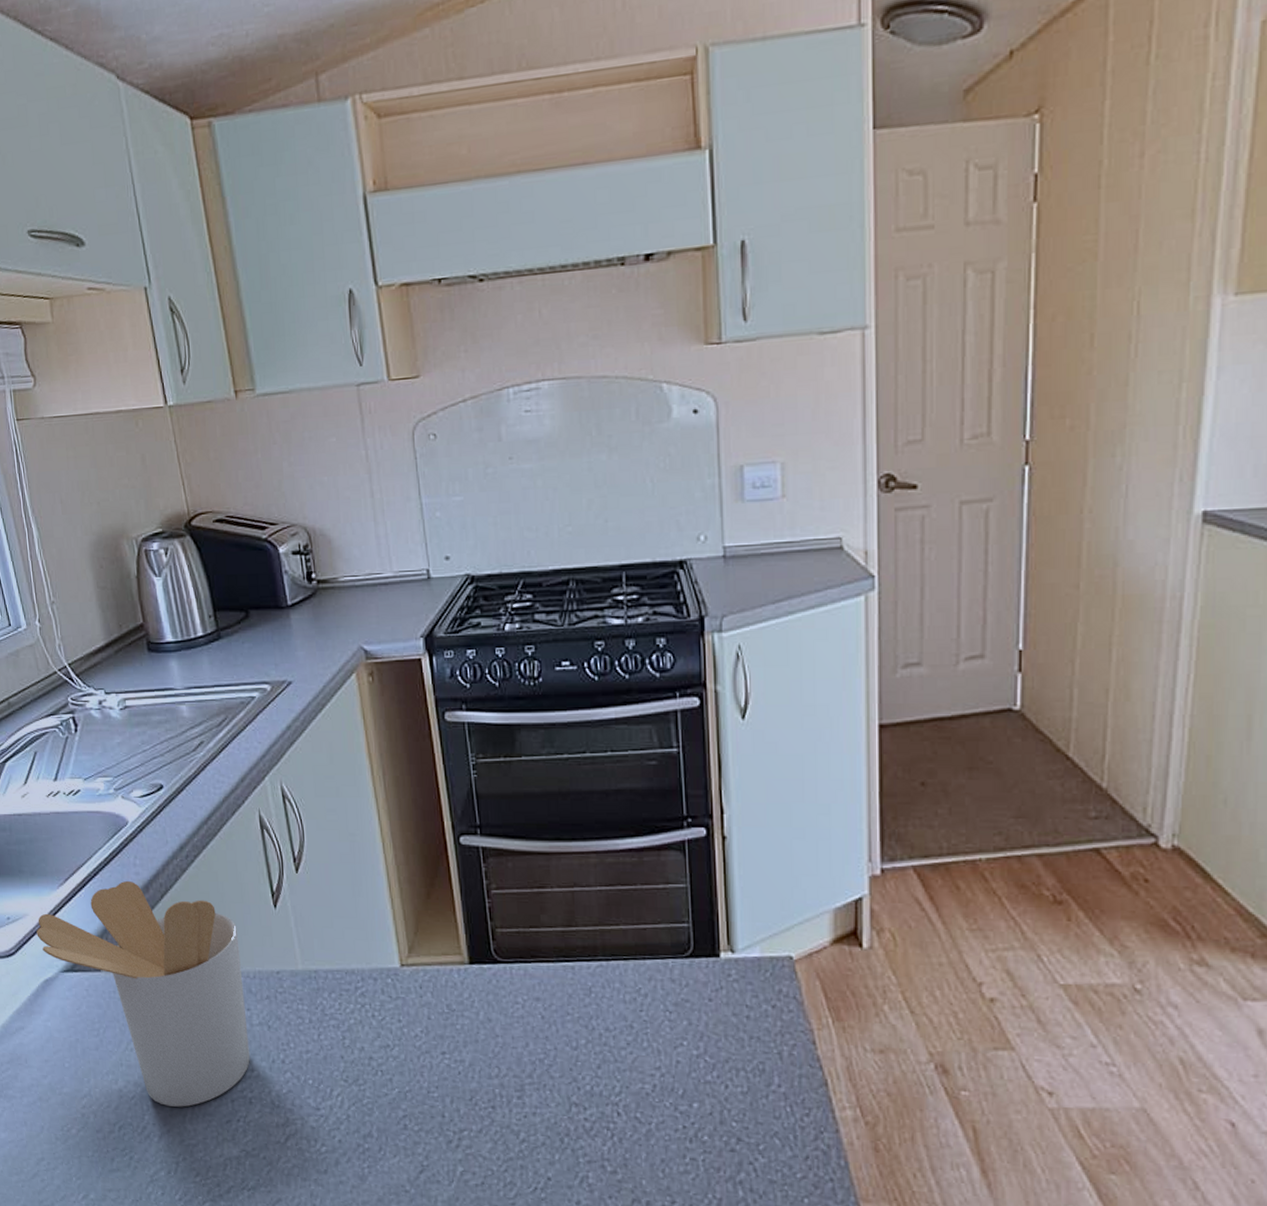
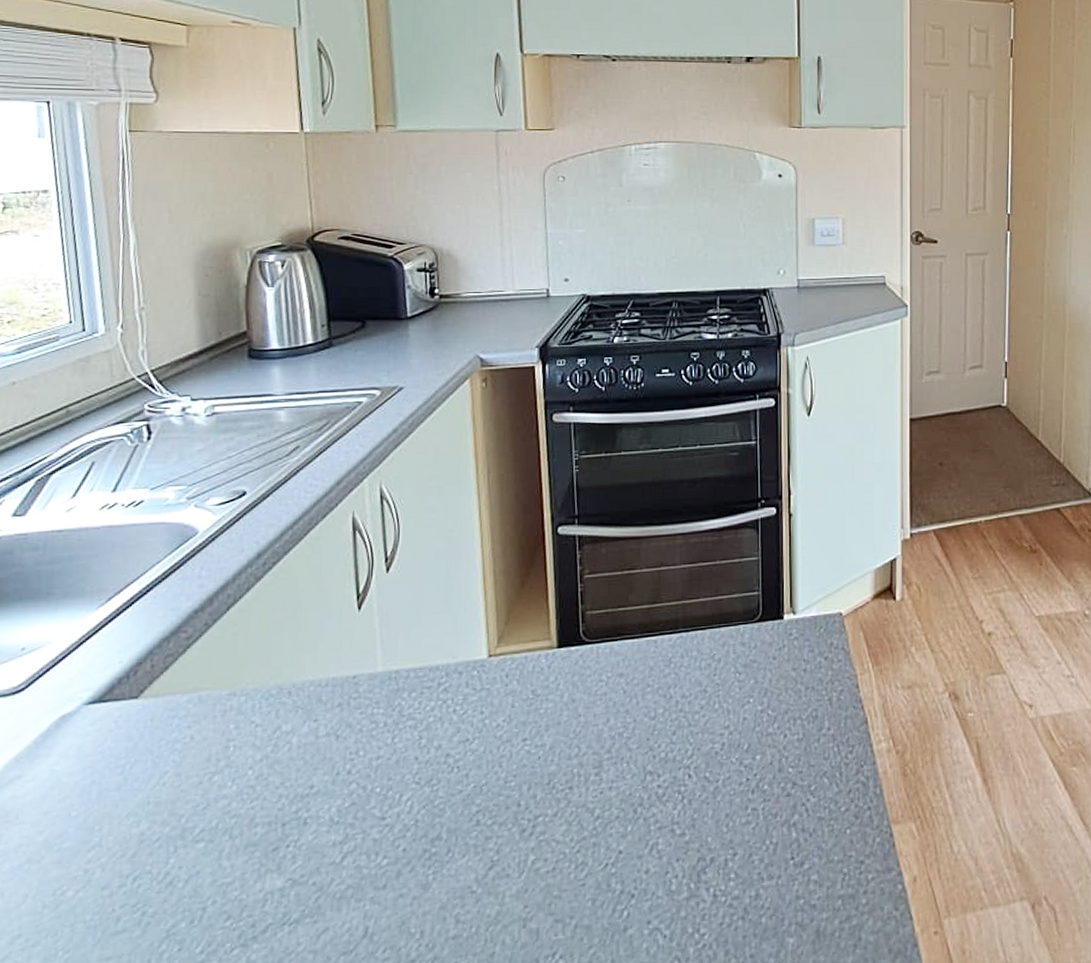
utensil holder: present [36,881,250,1107] -> none [59,595,314,843]

